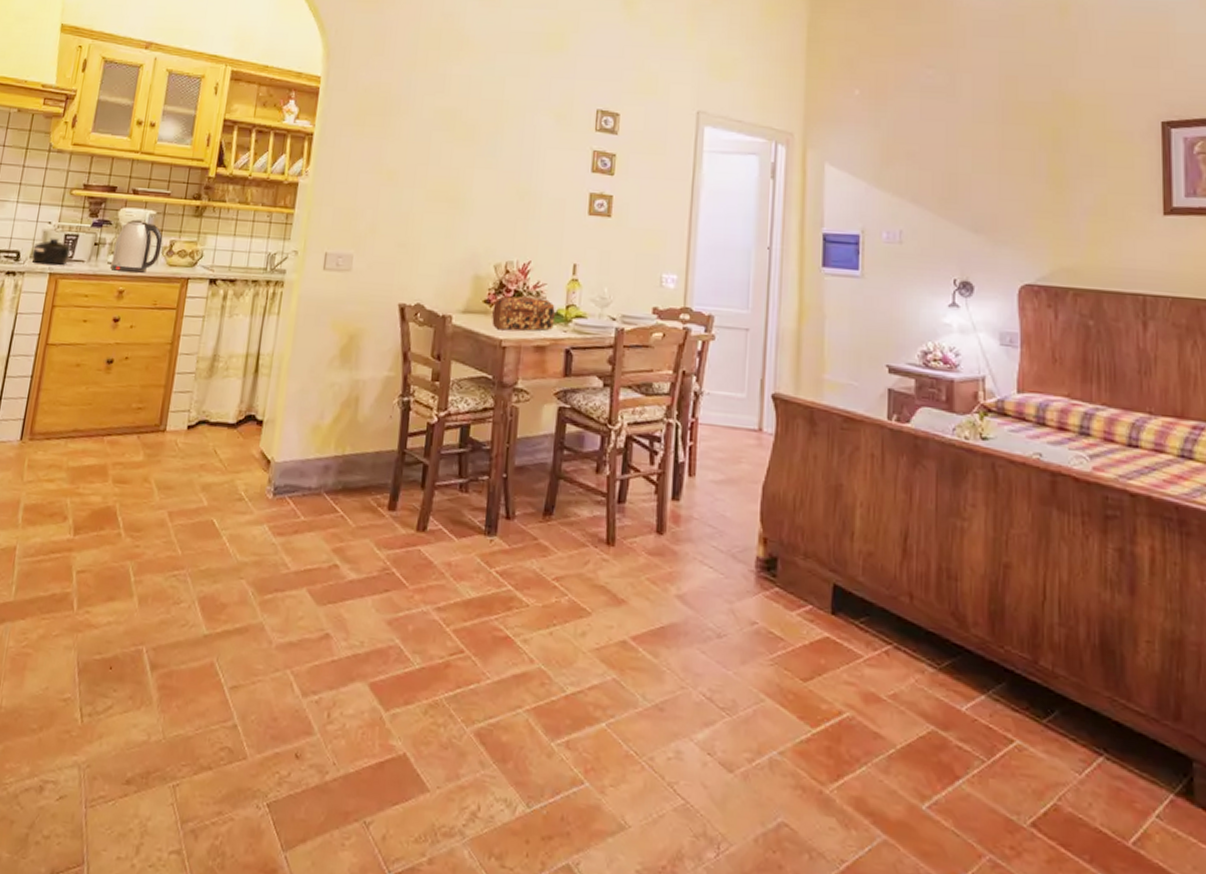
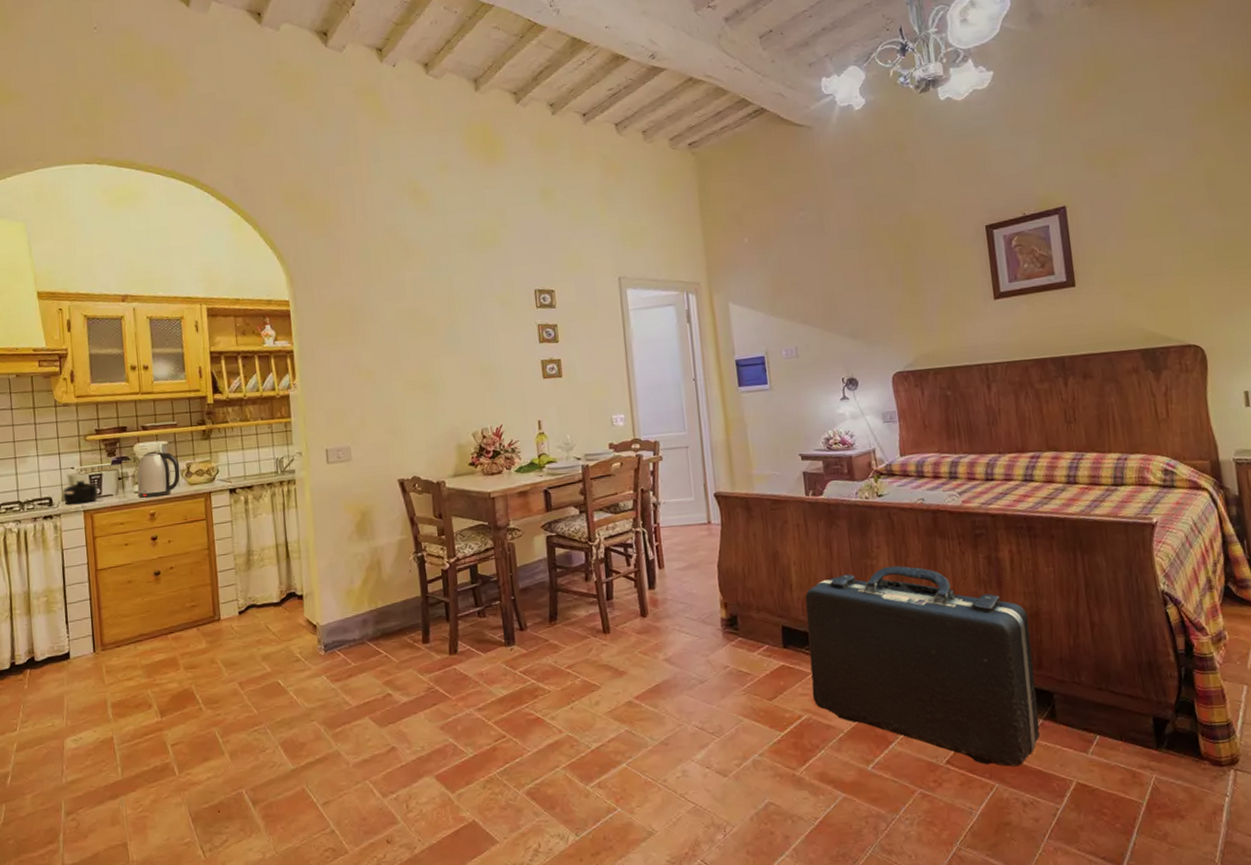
bread loaf: present [492,296,555,331] -> none [478,453,531,485]
suitcase: none [860,532,1169,855] -> present [805,565,1041,767]

